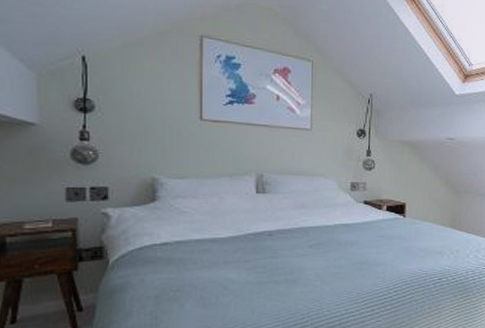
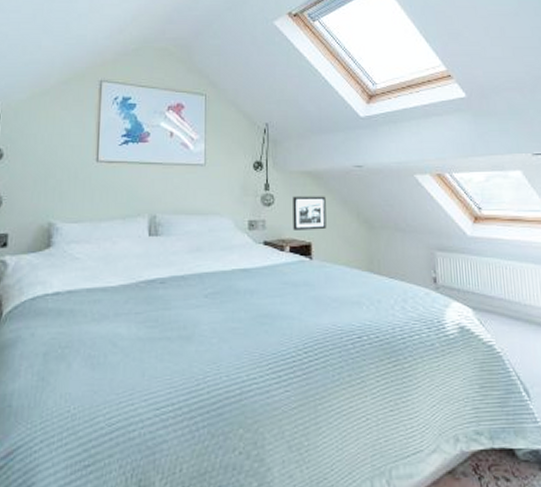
picture frame: none [390,163,420,193] -> present [293,196,327,230]

